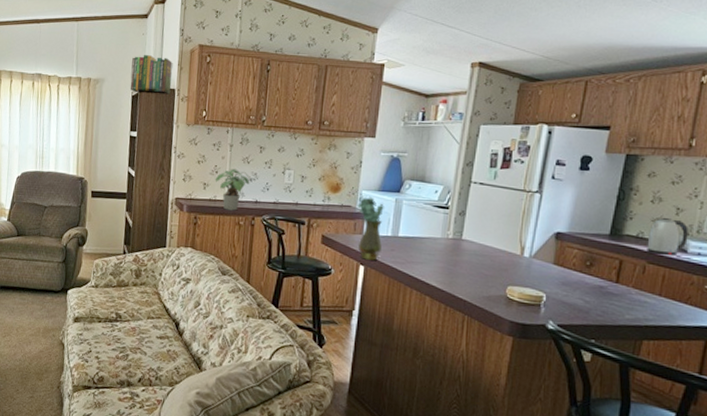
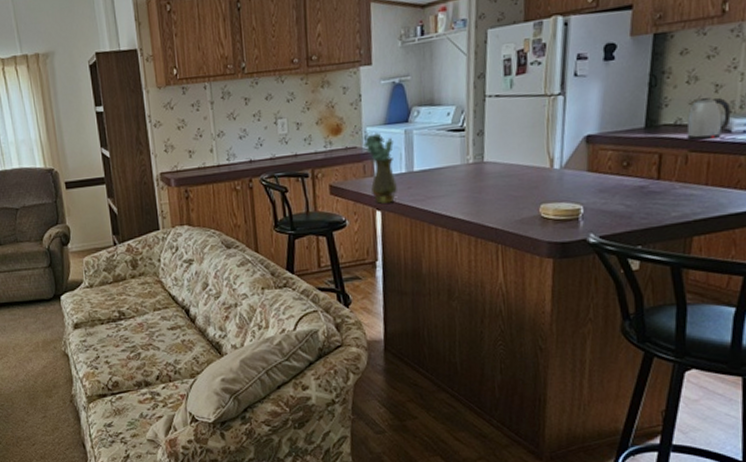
books: present [130,55,172,95] -> none [81,14,133,62]
potted plant: present [215,169,252,211] -> none [200,128,242,177]

